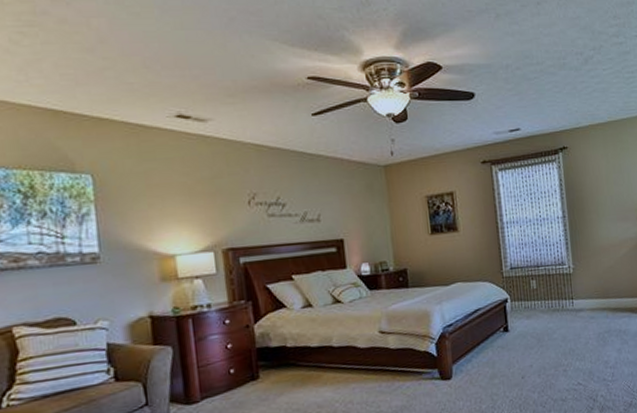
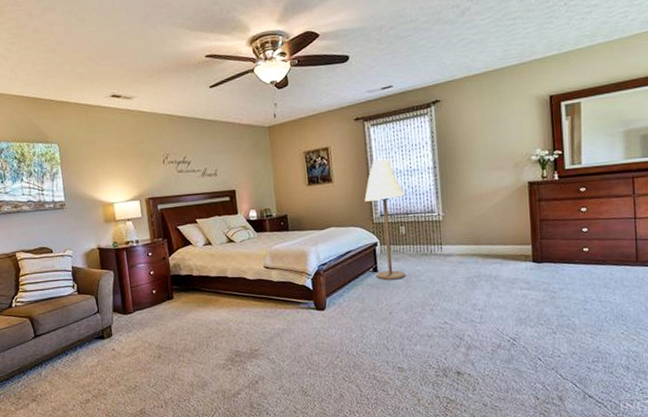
floor lamp: none [493,206,537,341] -> present [364,159,405,280]

